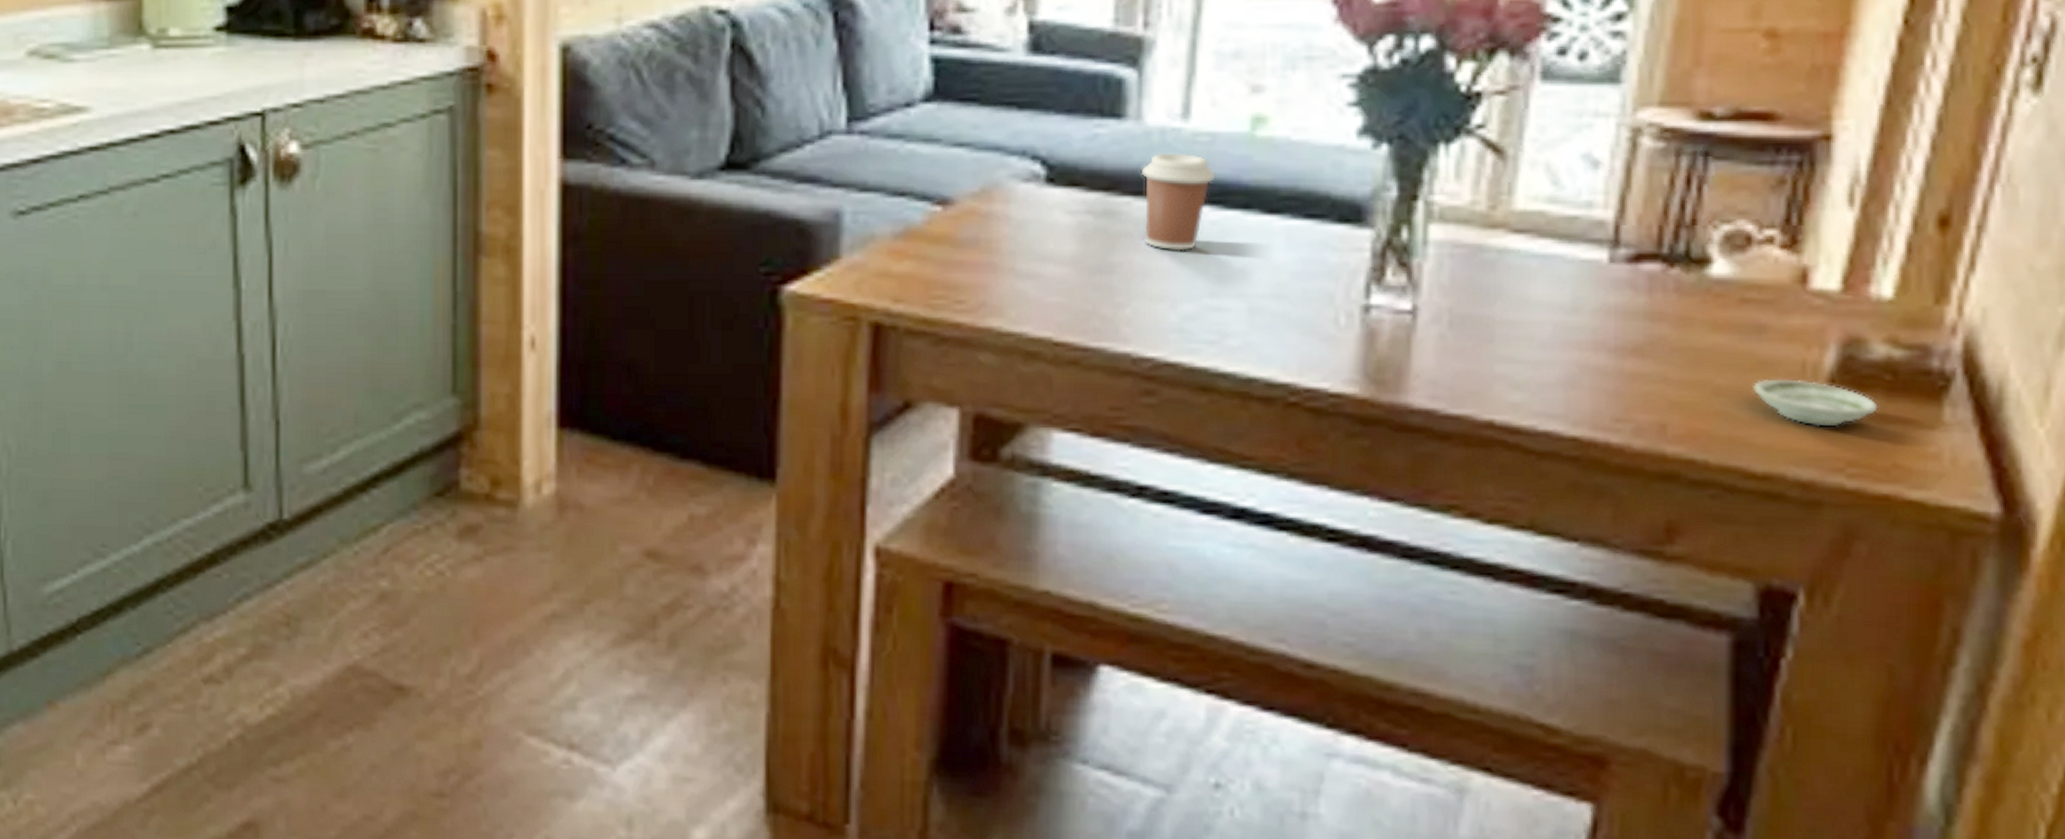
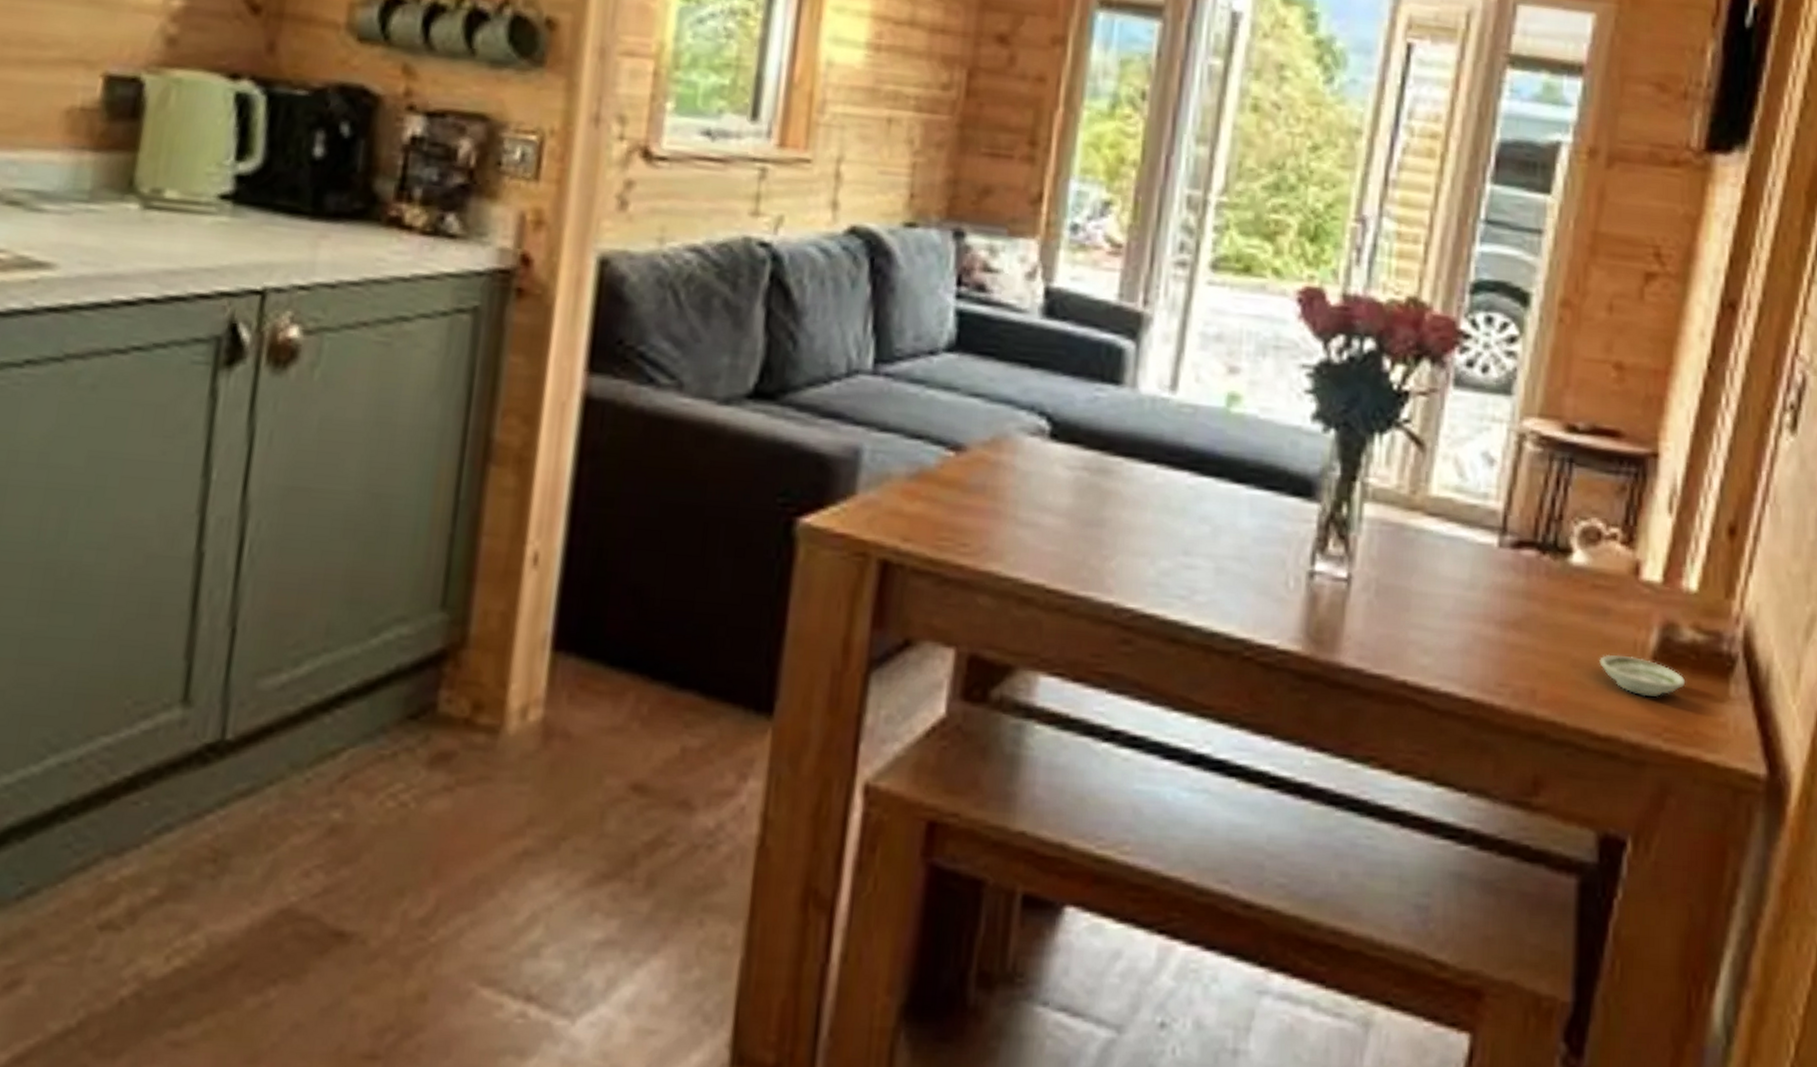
coffee cup: present [1142,152,1216,251] -> none [1132,419,1196,511]

